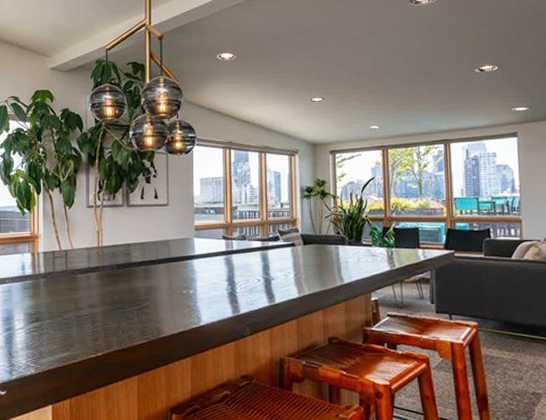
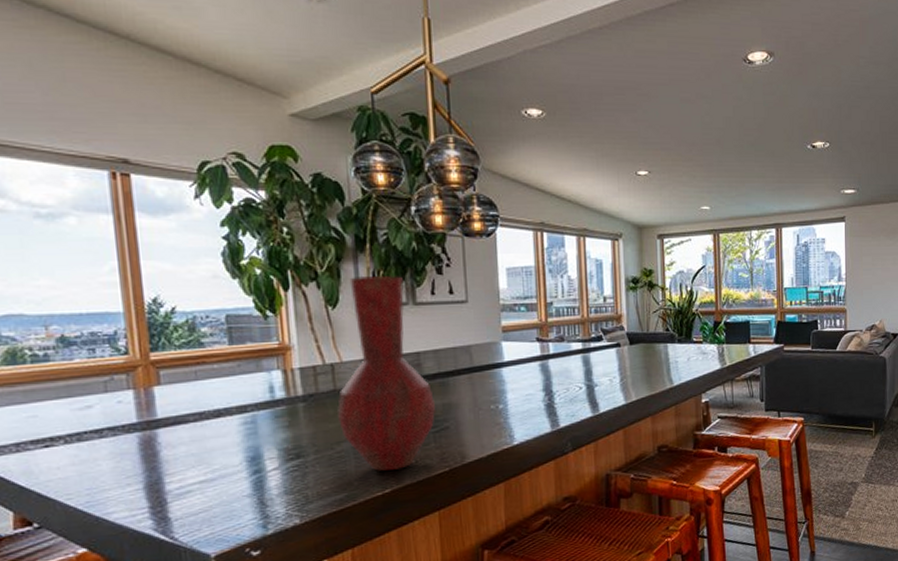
vase: none [66,183,140,337] -> present [336,274,437,471]

